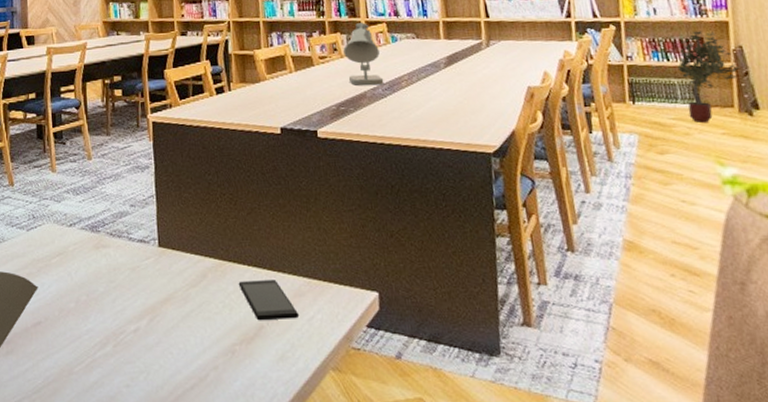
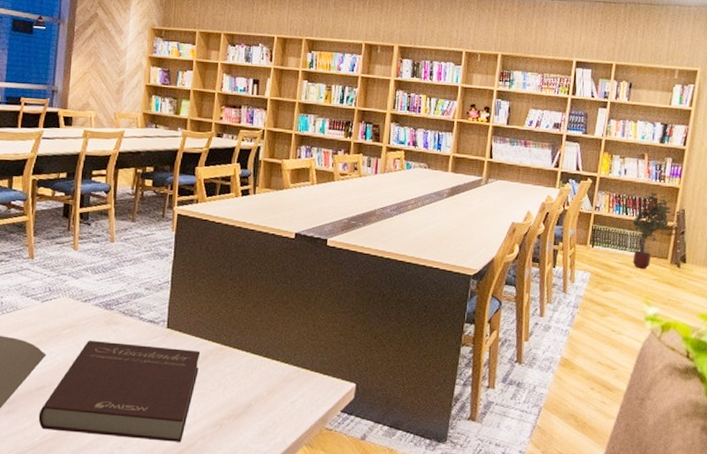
book: none [38,267,199,375] -> present [38,340,201,442]
smartphone: present [238,279,300,321] -> none [235,364,285,401]
desk lamp: present [343,23,384,86] -> none [363,147,394,206]

